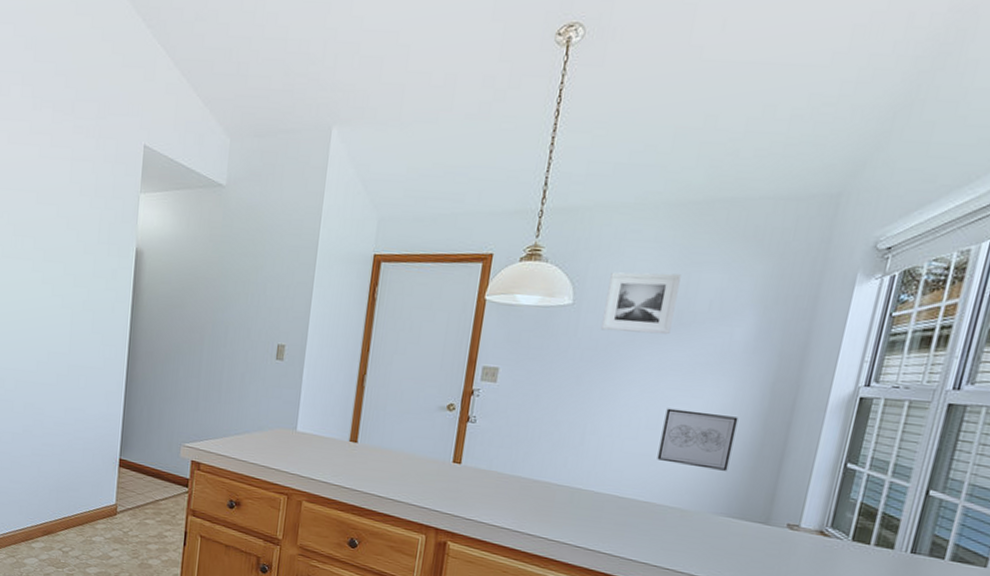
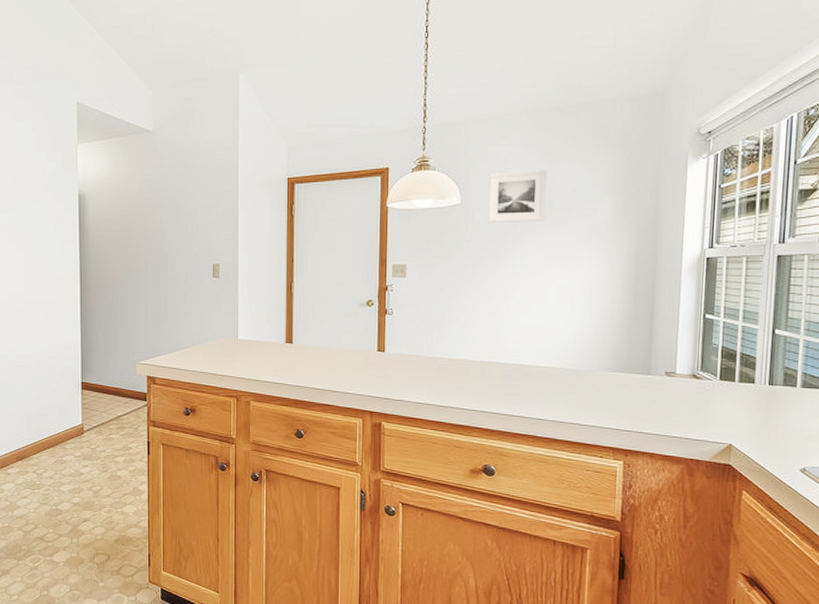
wall art: present [657,408,739,471] -> none [550,284,612,332]

